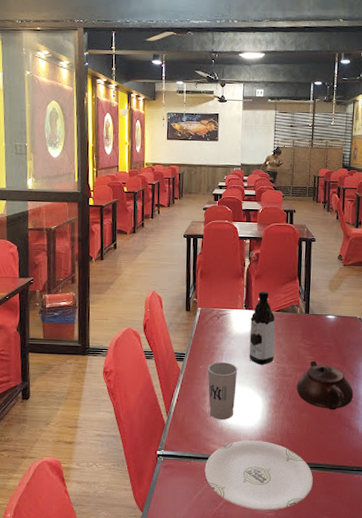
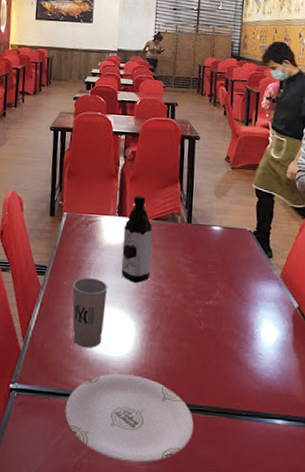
teapot: present [296,361,354,410] -> none [176,280,242,340]

